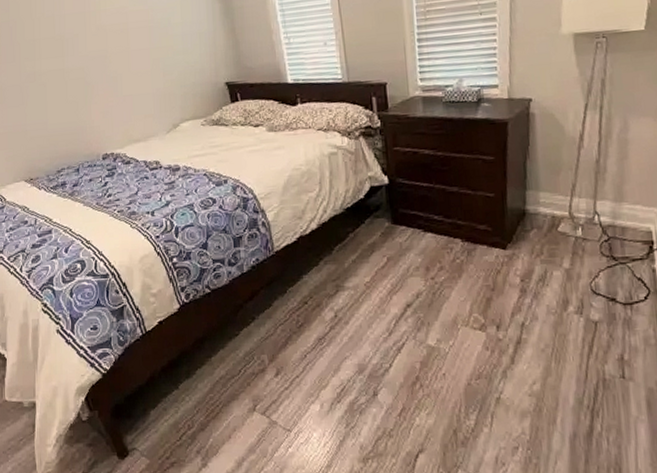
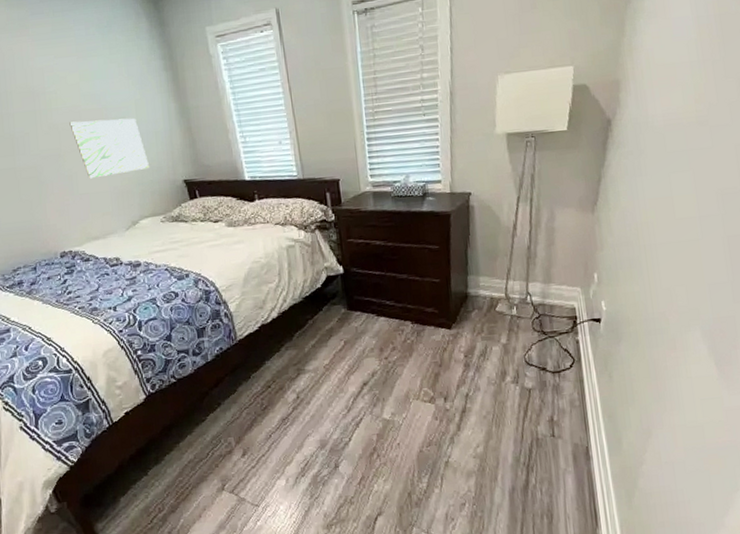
wall art: none [116,19,192,81] -> present [69,118,149,179]

